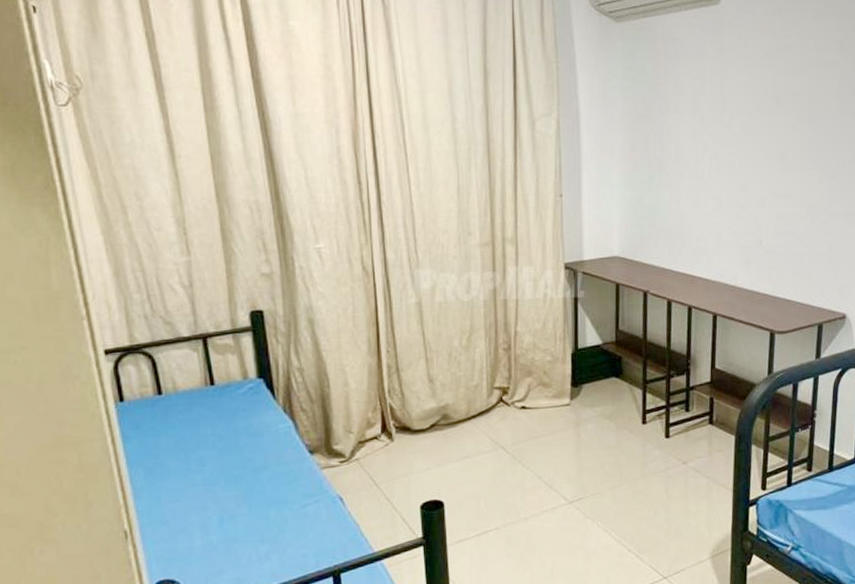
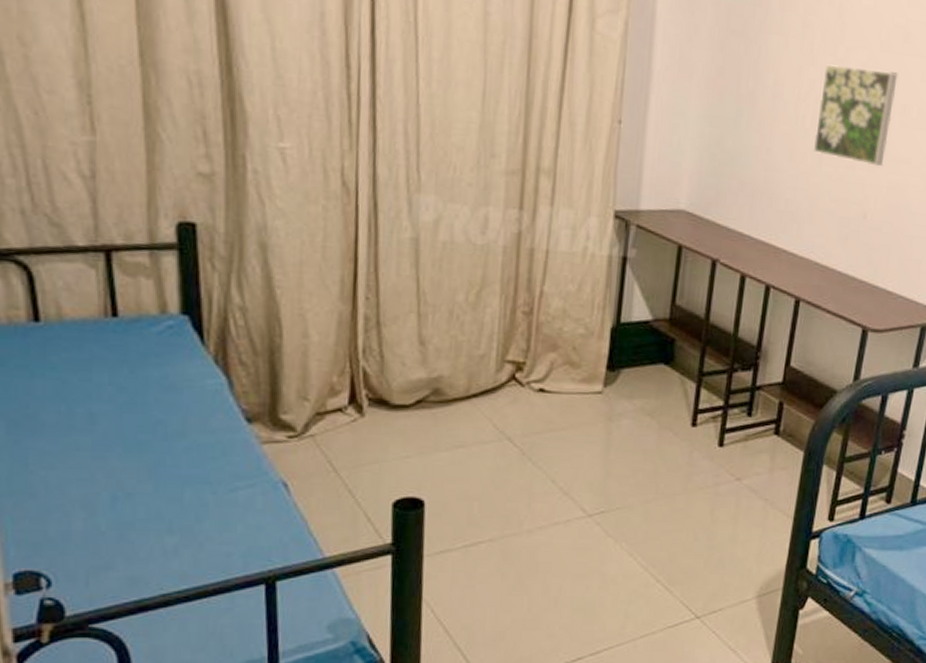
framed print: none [712,128,773,202] -> present [814,64,898,166]

